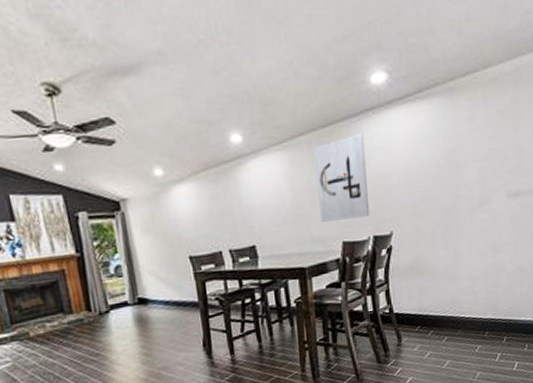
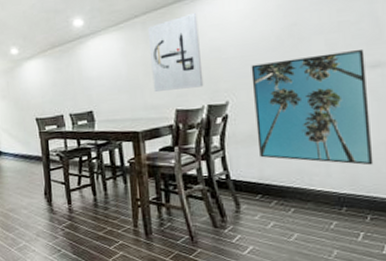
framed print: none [414,179,511,291] -> present [251,50,374,166]

